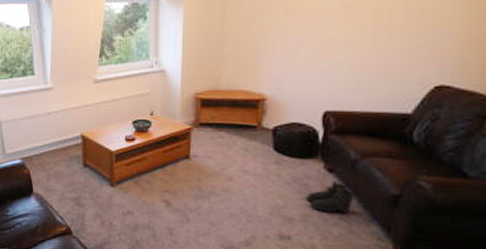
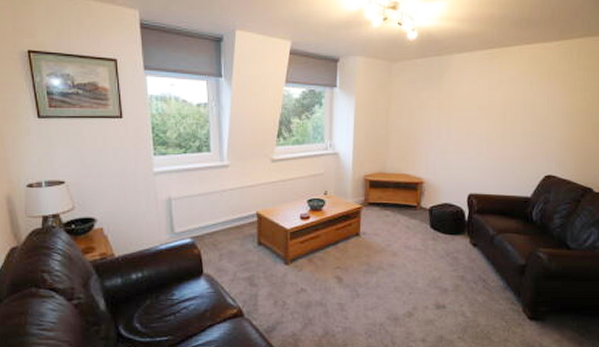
boots: present [305,180,355,213] -> none [456,253,493,282]

